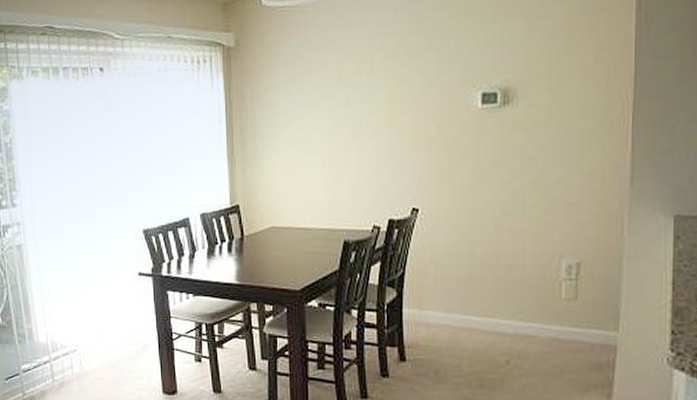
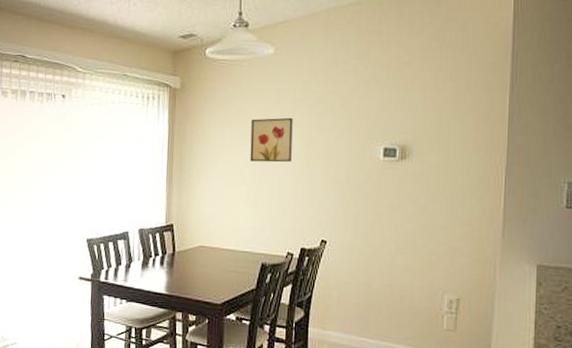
wall art: none [321,67,372,125] -> present [250,117,293,163]

